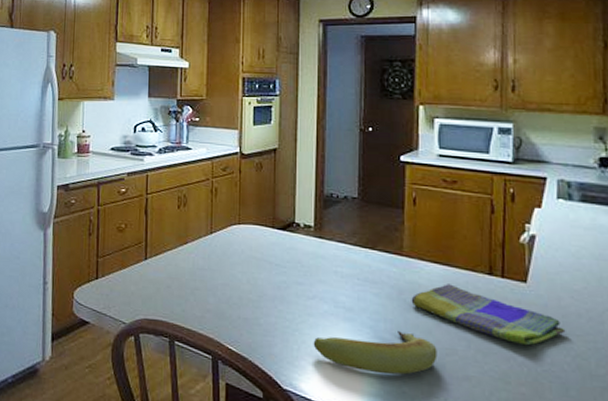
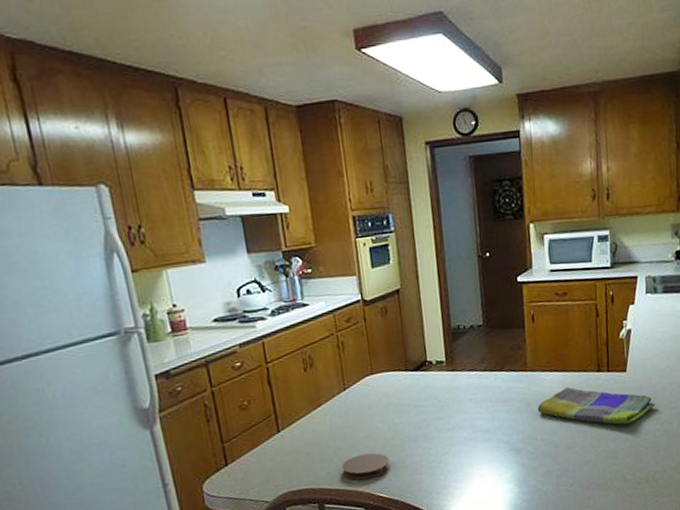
coaster: none [197,300,243,328] -> present [342,452,390,480]
banana: present [313,331,438,375] -> none [457,438,562,483]

